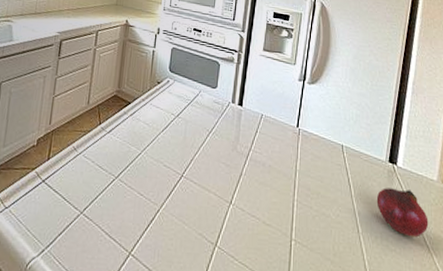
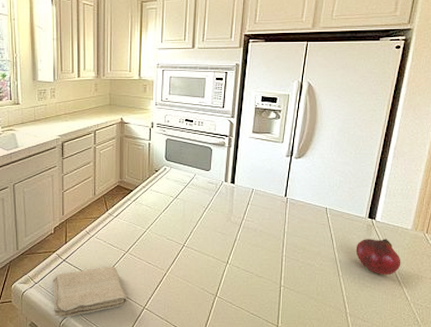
washcloth: none [21,193,111,259] -> present [53,266,127,318]

